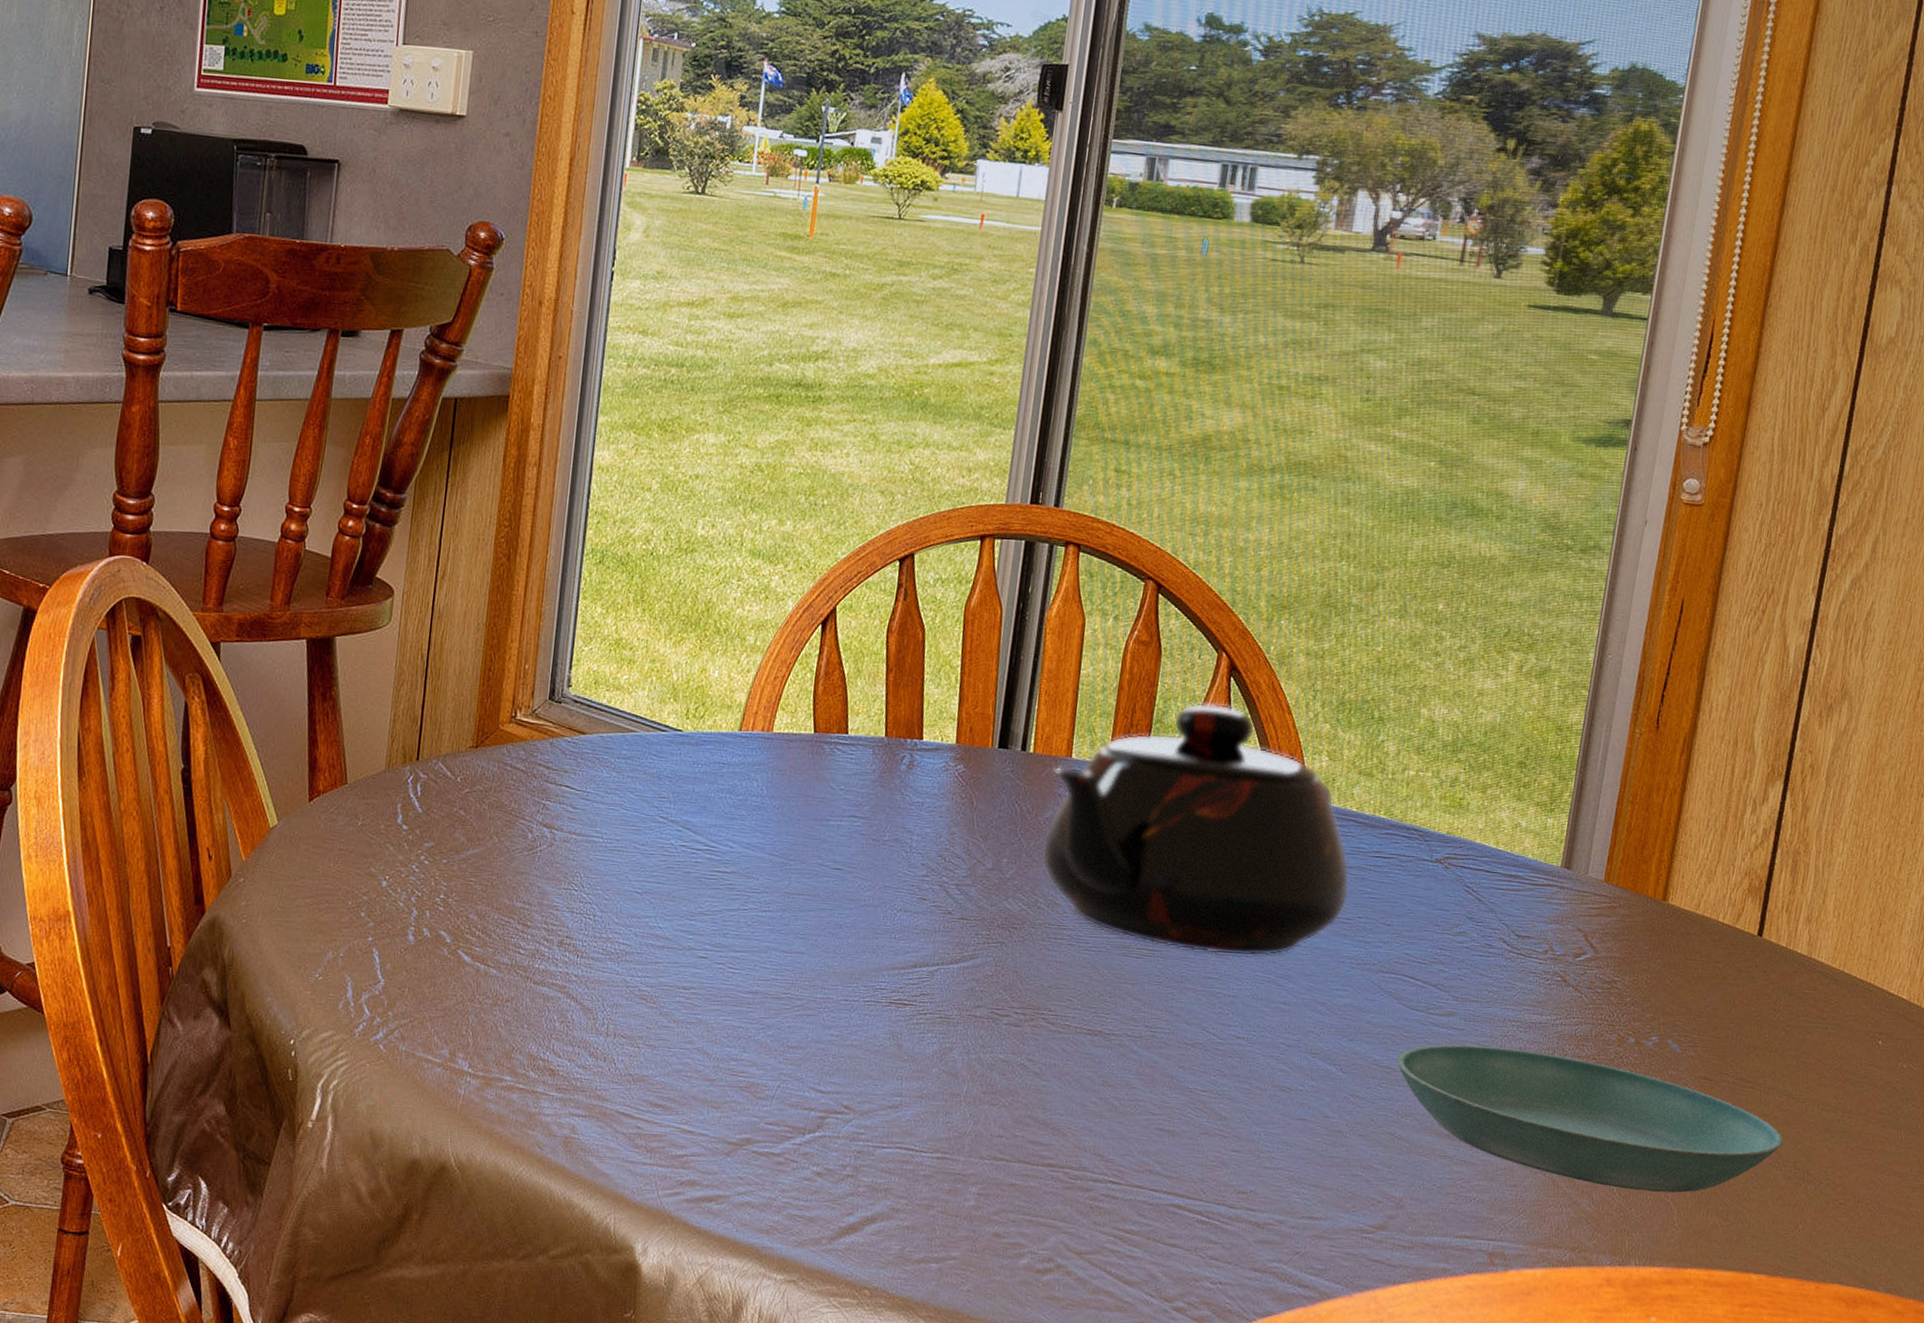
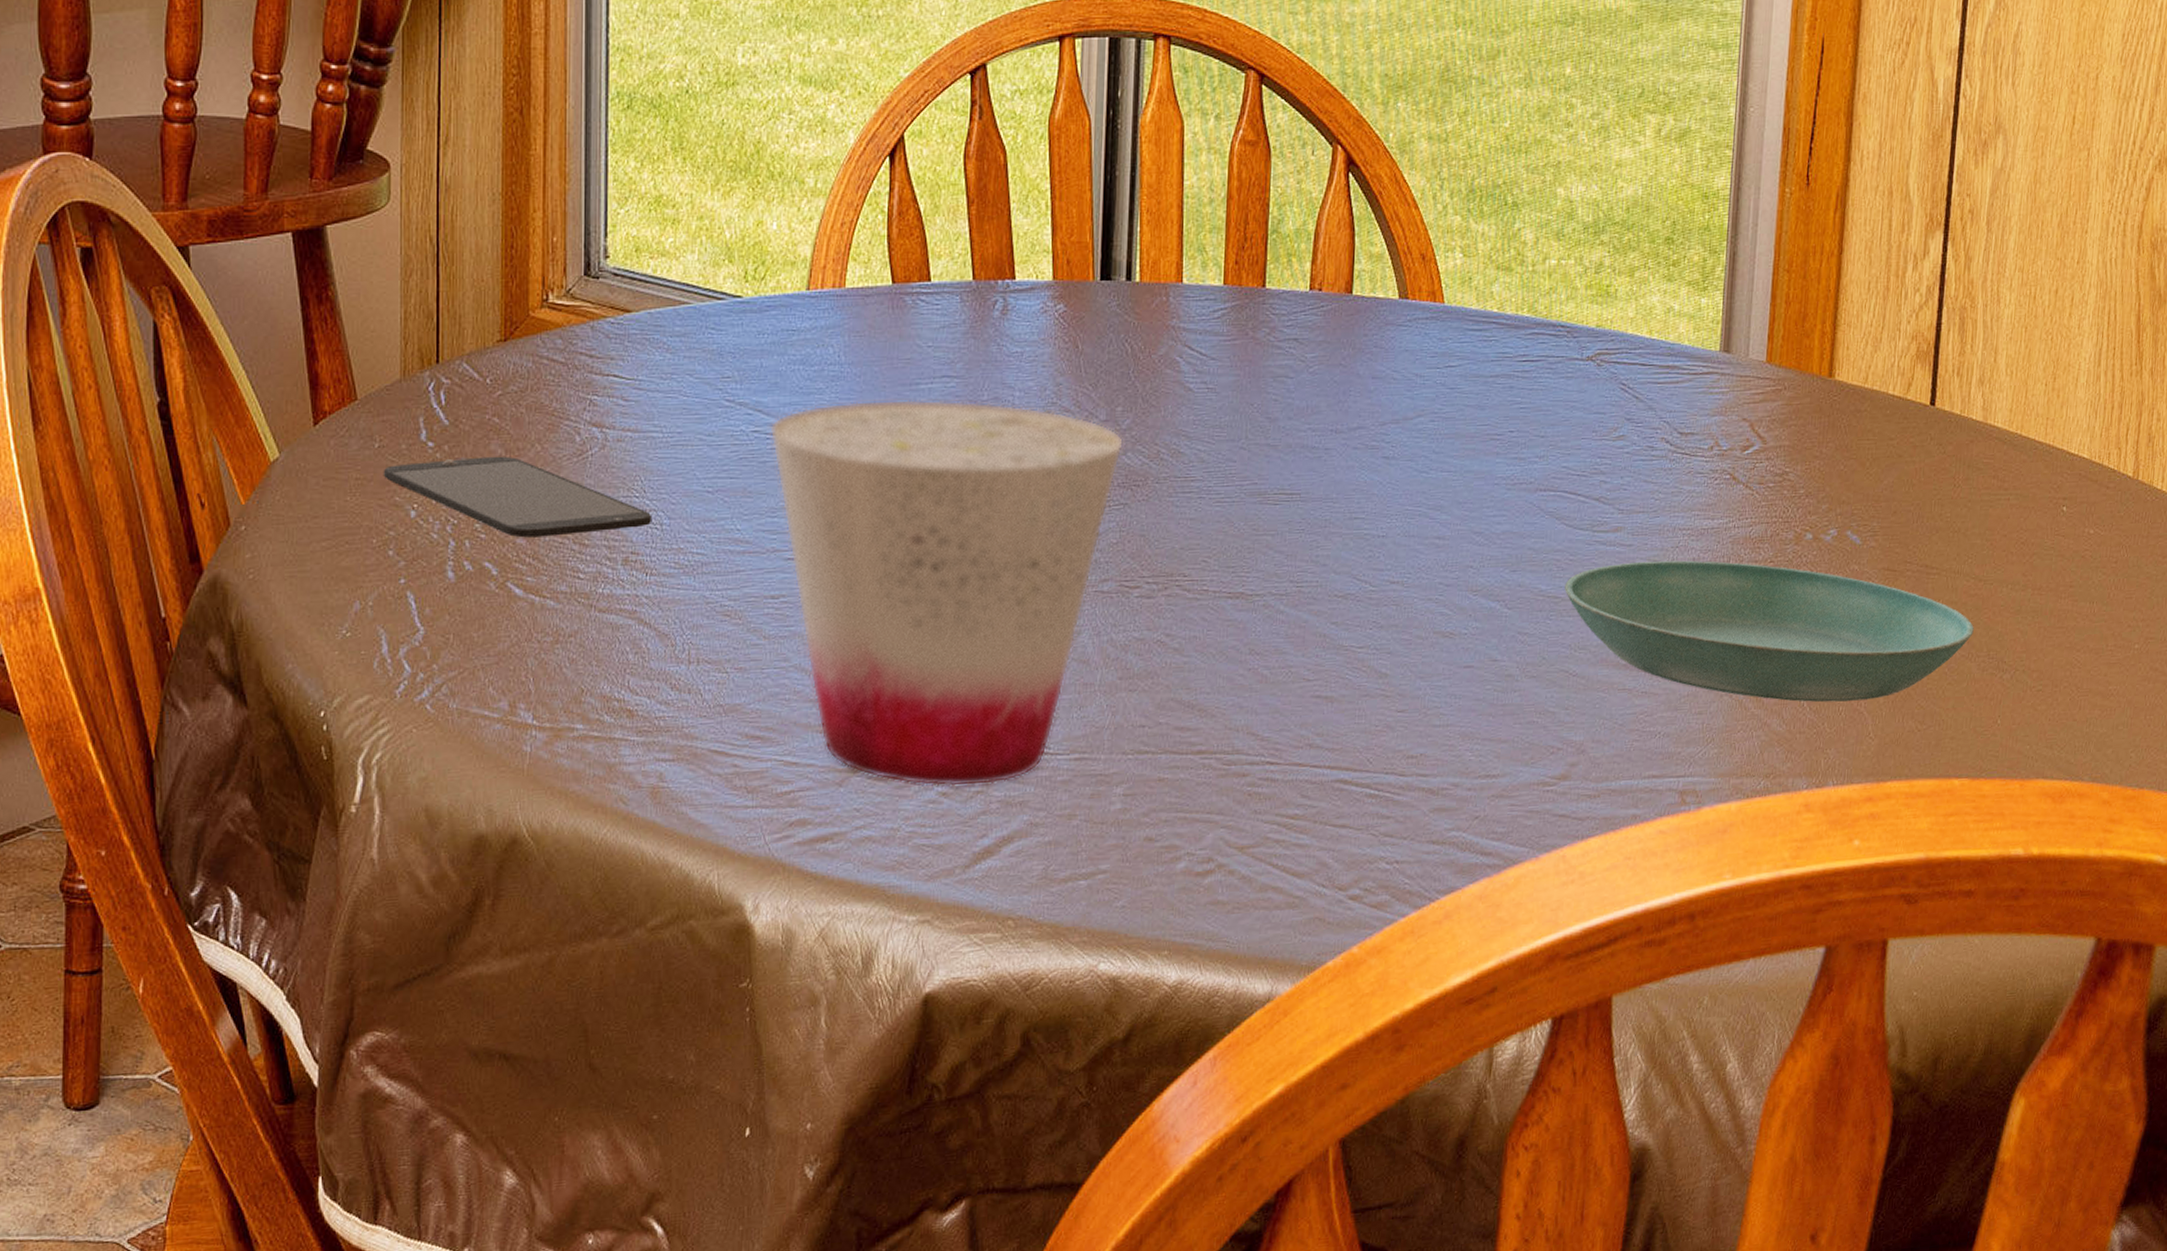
smartphone: none [362,841,588,916] -> present [383,456,653,538]
cup: none [695,829,1007,1171] -> present [770,398,1124,787]
teapot: present [1042,702,1350,957] -> none [1160,205,1498,491]

